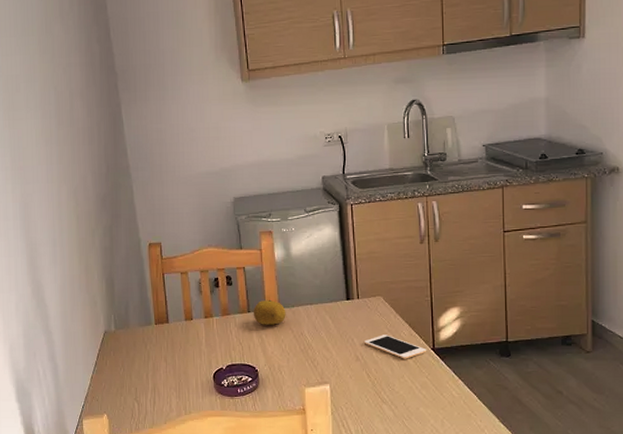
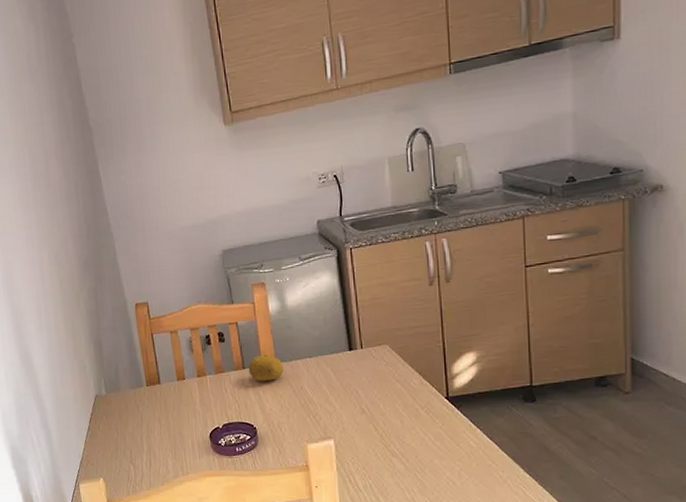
cell phone: present [363,335,427,359] -> none [369,385,440,410]

